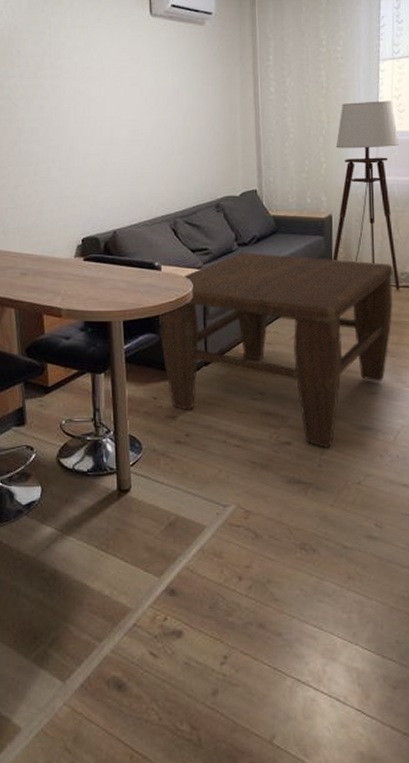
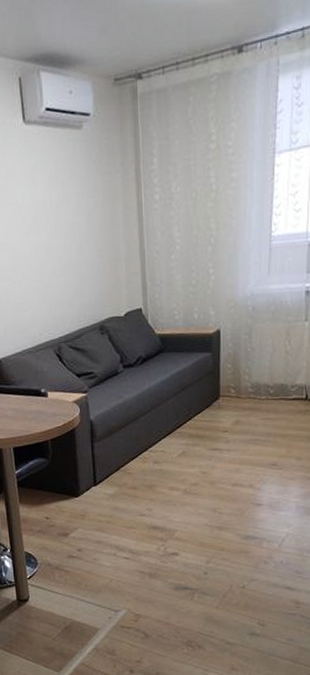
coffee table: present [159,253,393,448] -> none [48,373,283,557]
floor lamp: present [332,101,400,290] -> none [220,199,295,403]

